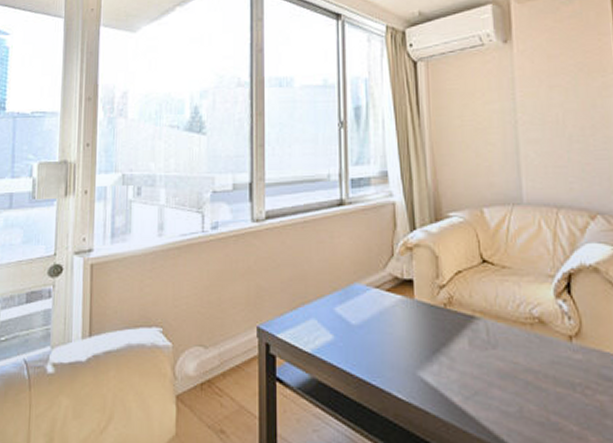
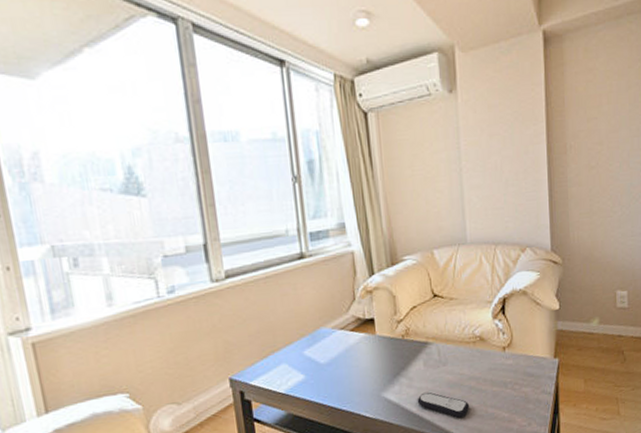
remote control: none [459,379,526,421] -> present [417,392,470,418]

